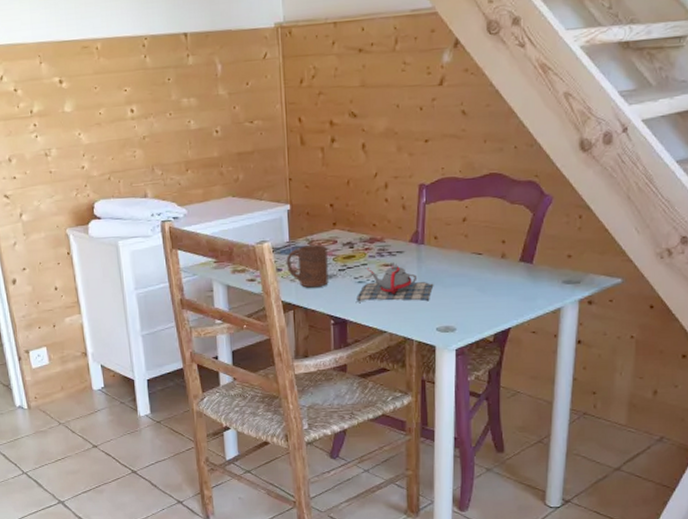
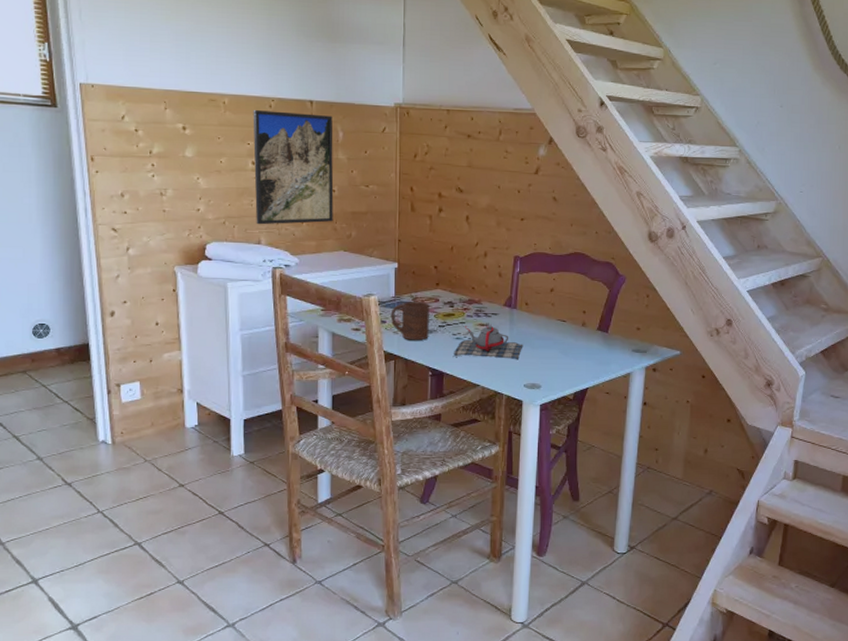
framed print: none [126,47,219,177] -> present [253,110,334,225]

